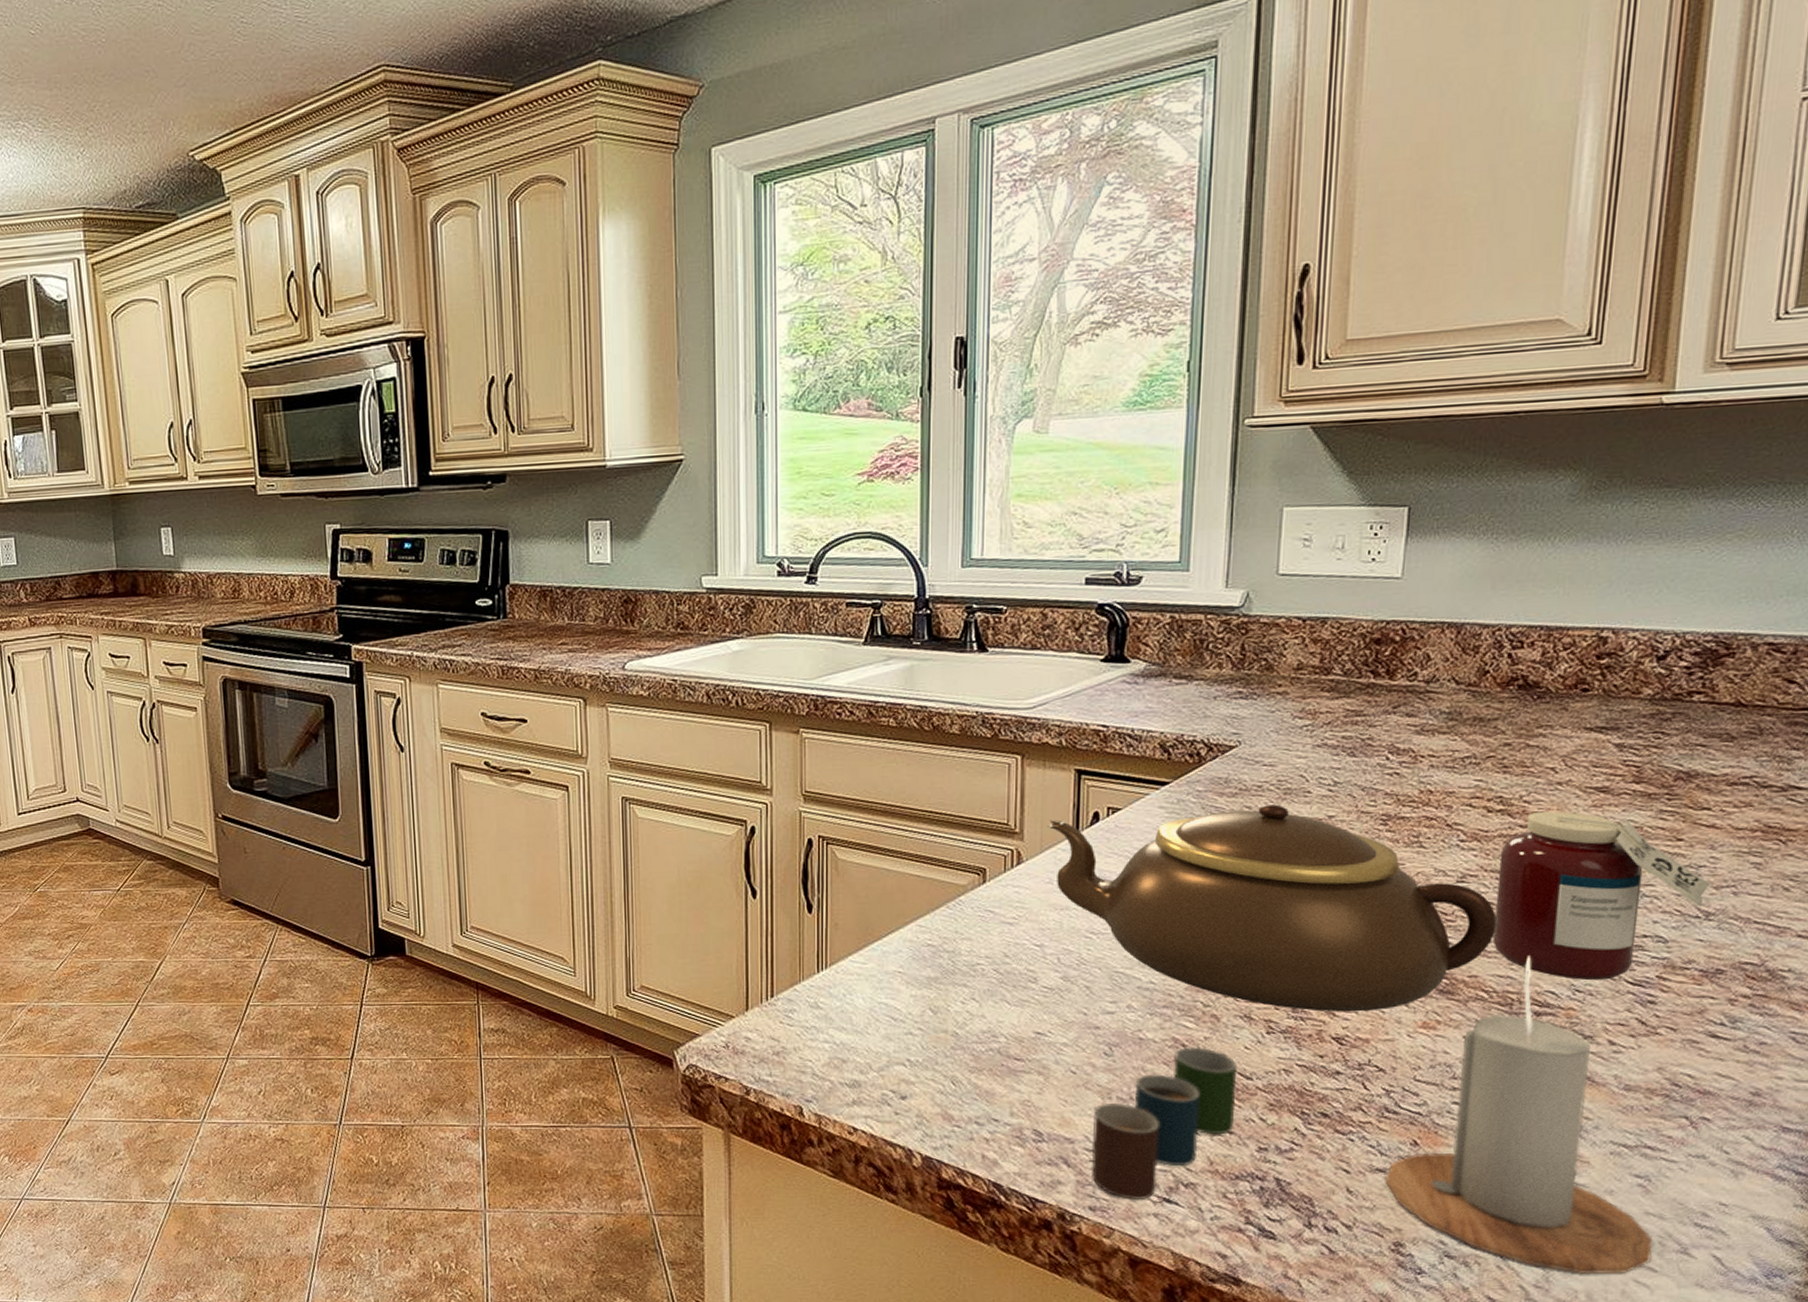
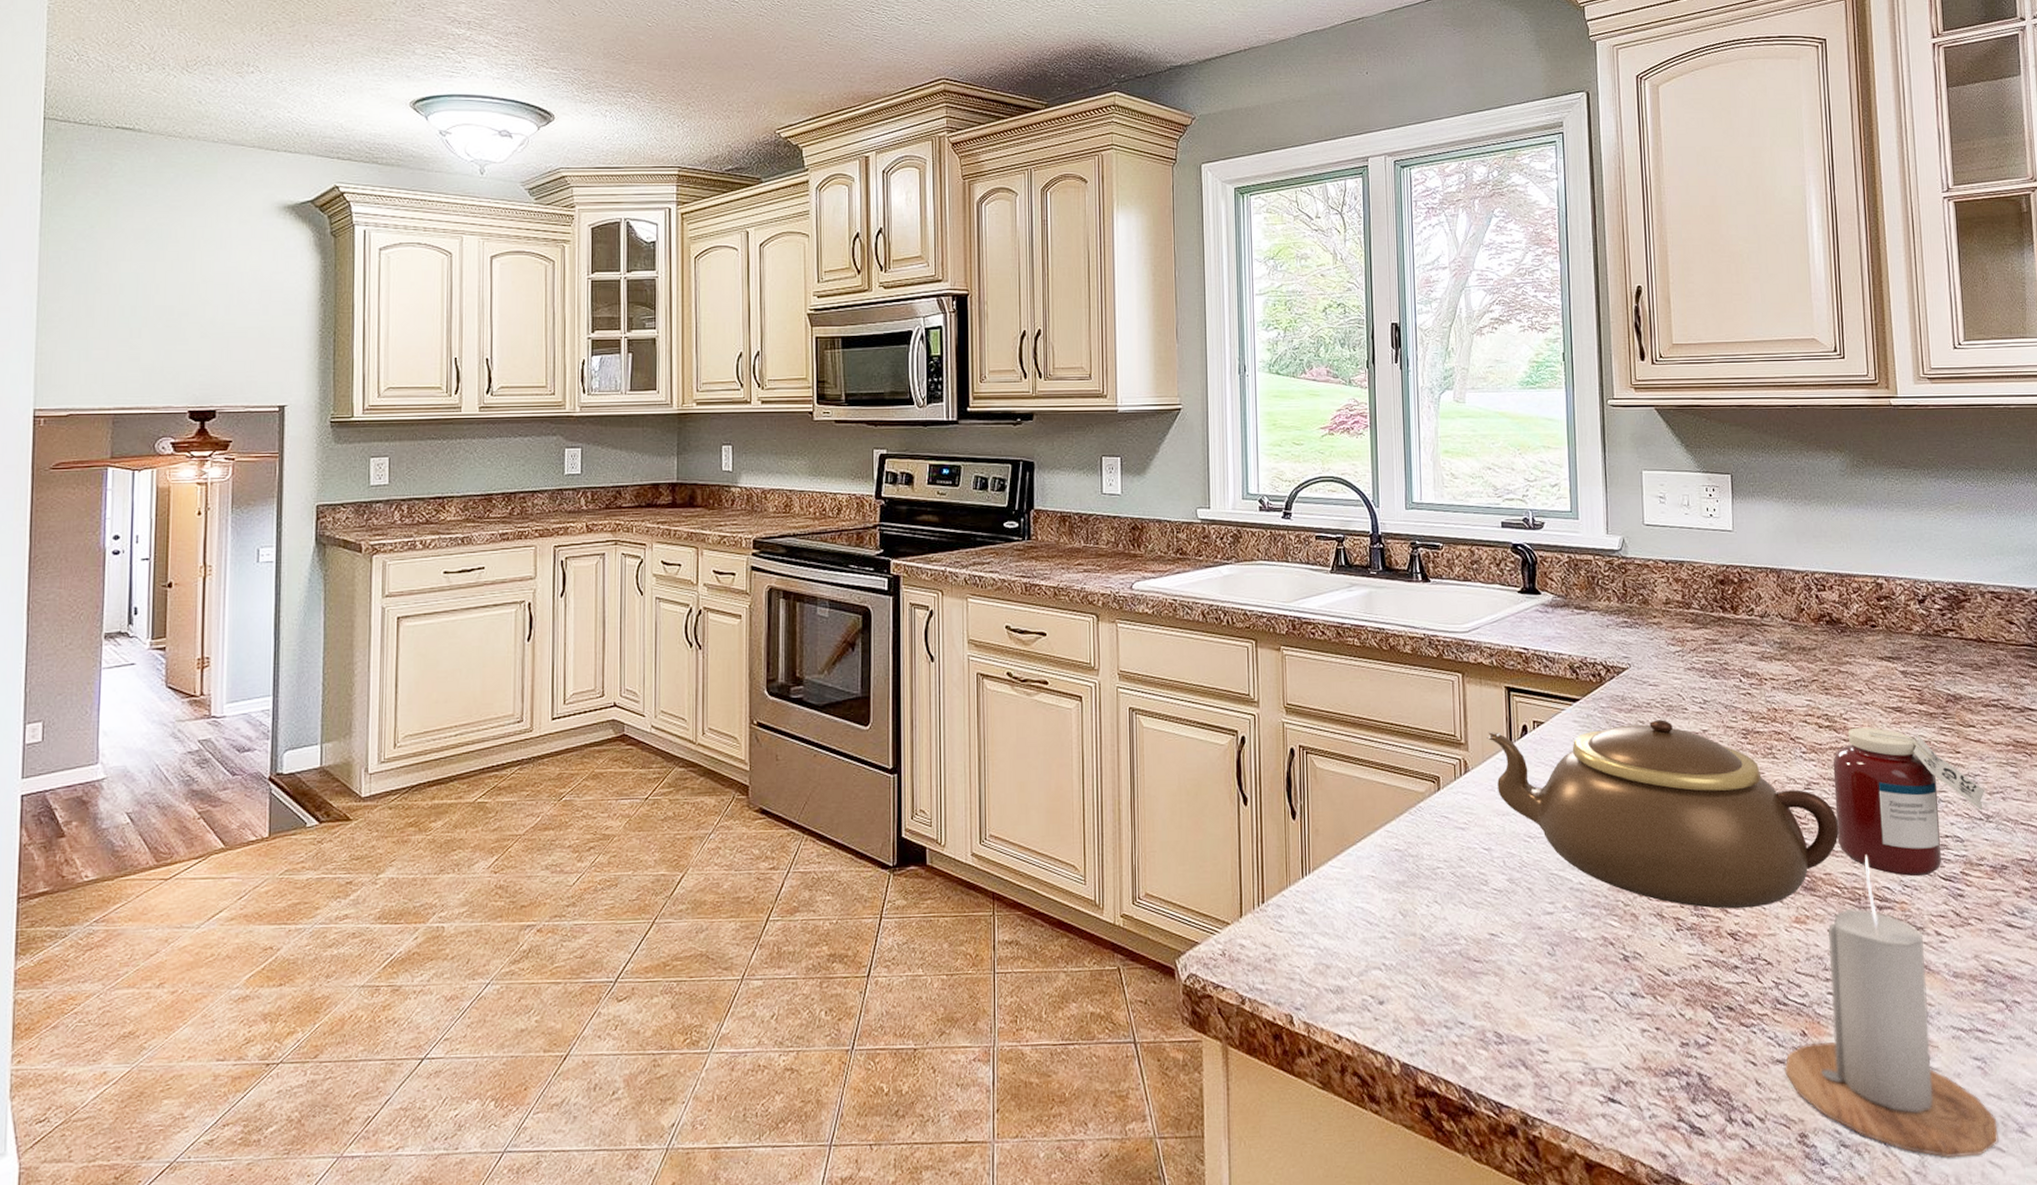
cup: present [1090,1047,1238,1199] -> none [1543,945,1660,1101]

